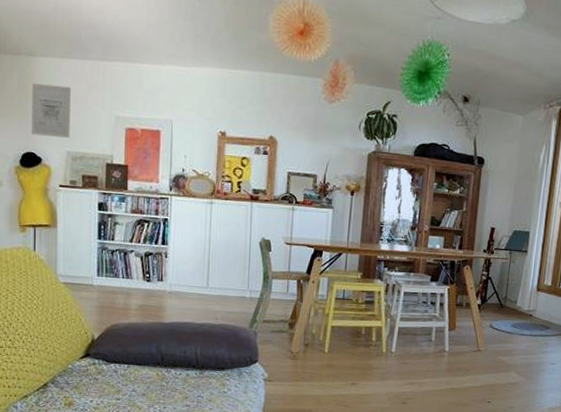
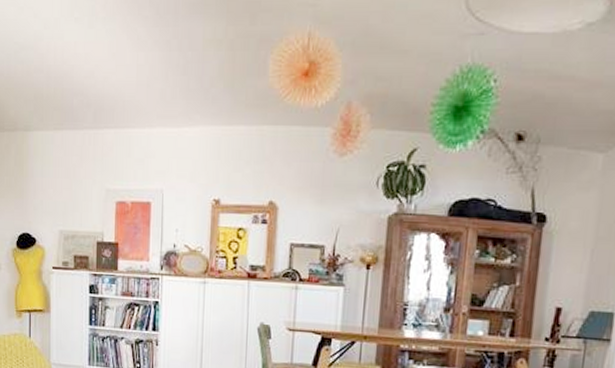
wall art: present [31,83,71,138] -> none [26,159,63,216]

